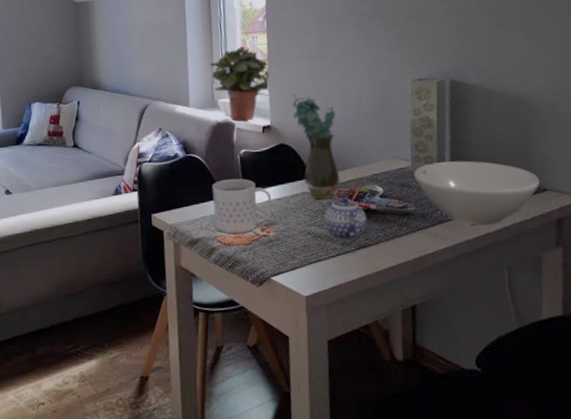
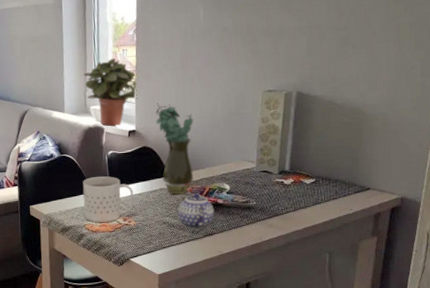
bowl: present [413,160,540,226] -> none [257,163,365,219]

